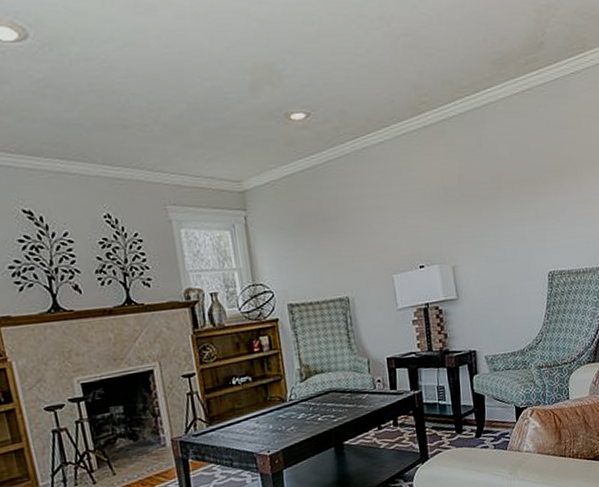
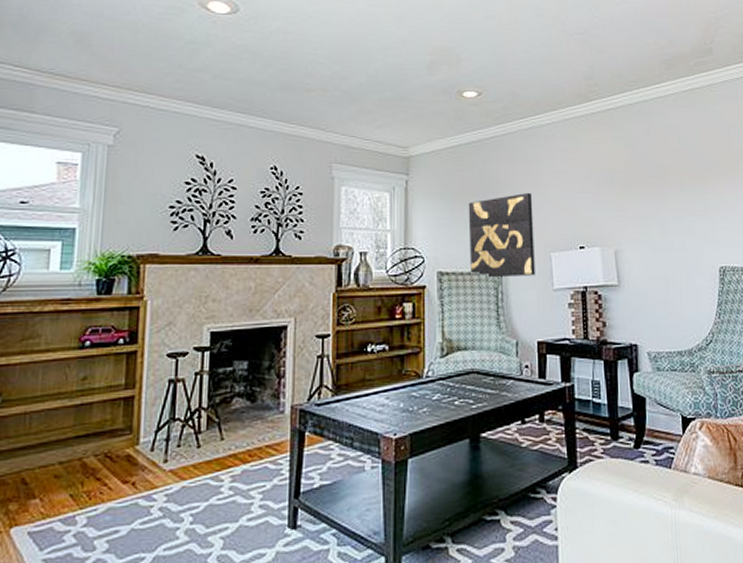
wall art: none [309,216,380,305] -> present [468,192,535,278]

